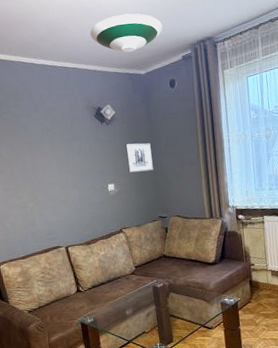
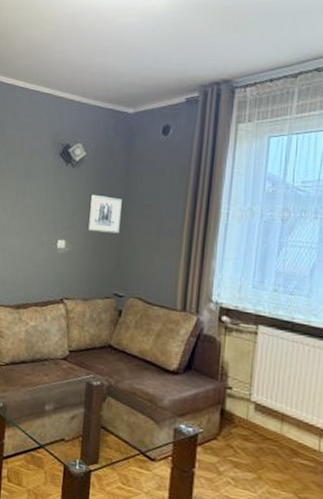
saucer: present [90,13,163,53] -> none [76,39,168,85]

